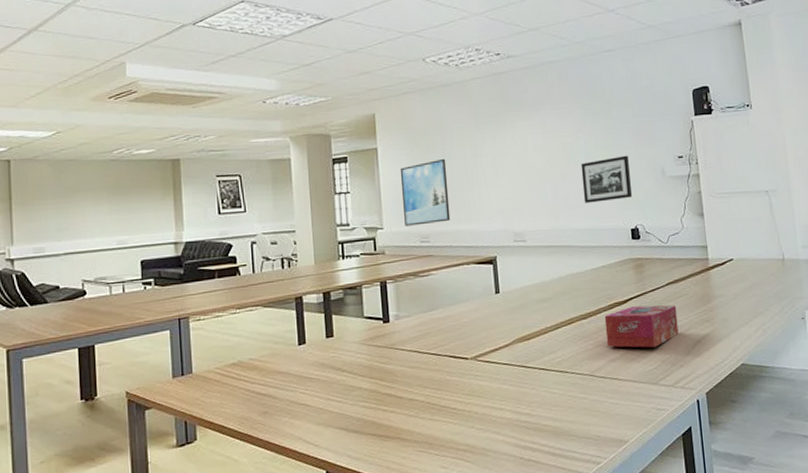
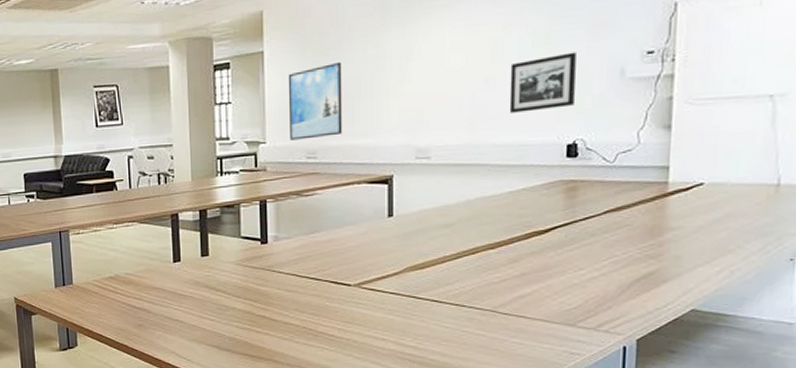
tissue box: present [604,305,679,348] -> none [517,236,614,285]

